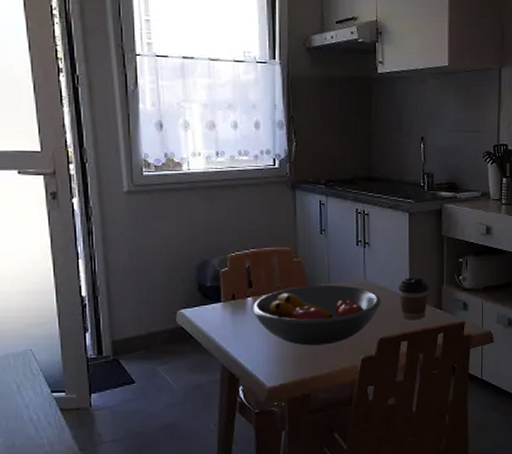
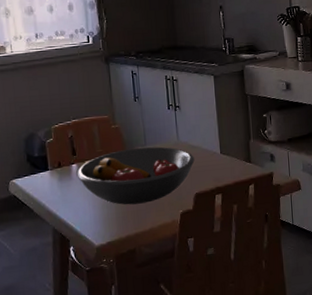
coffee cup: present [398,277,429,319] -> none [209,134,238,174]

